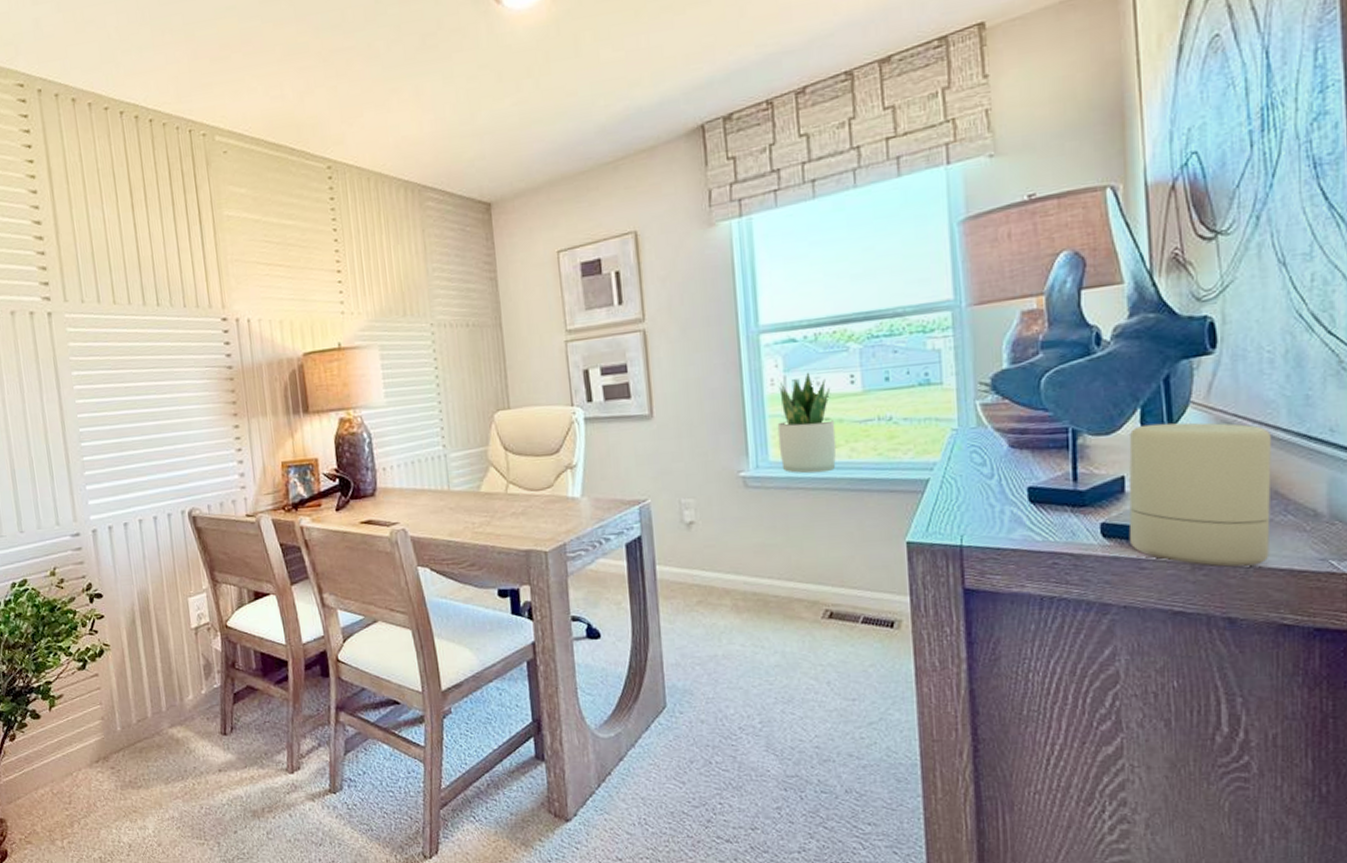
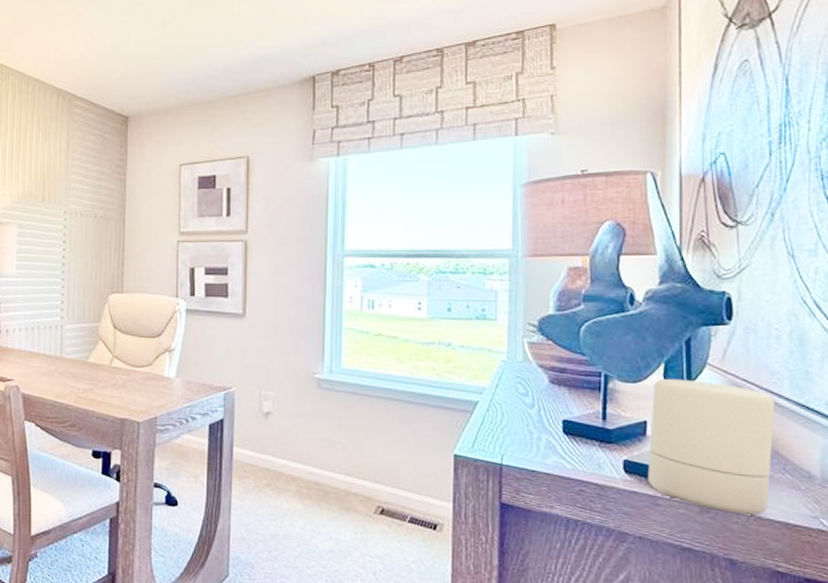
planter: present [777,372,837,474] -> none [351,295,401,384]

